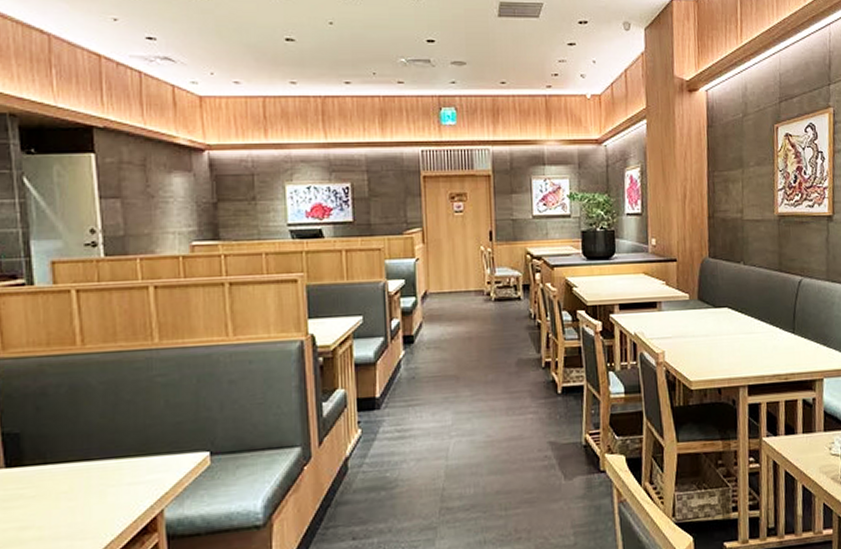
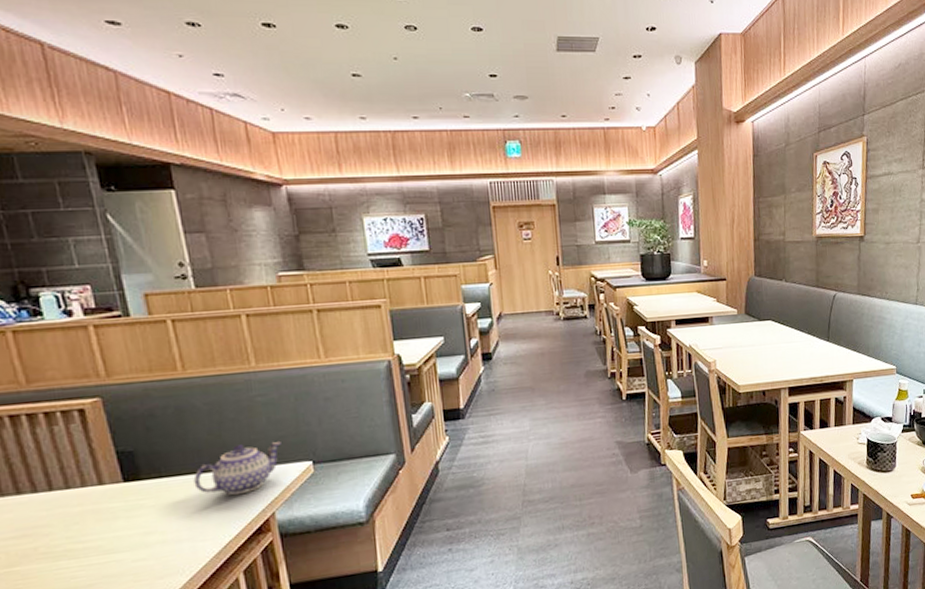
teapot: none [80,428,178,488] -> present [193,442,281,496]

